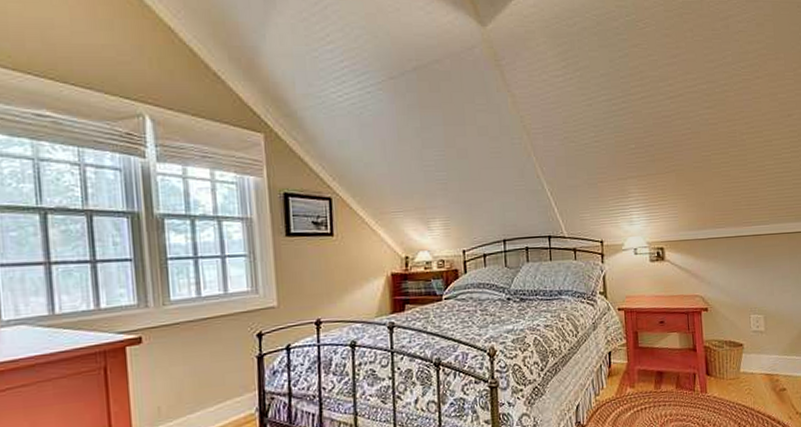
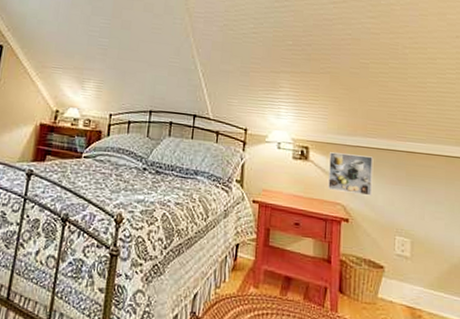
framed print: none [683,246,727,285] -> present [328,152,374,196]

